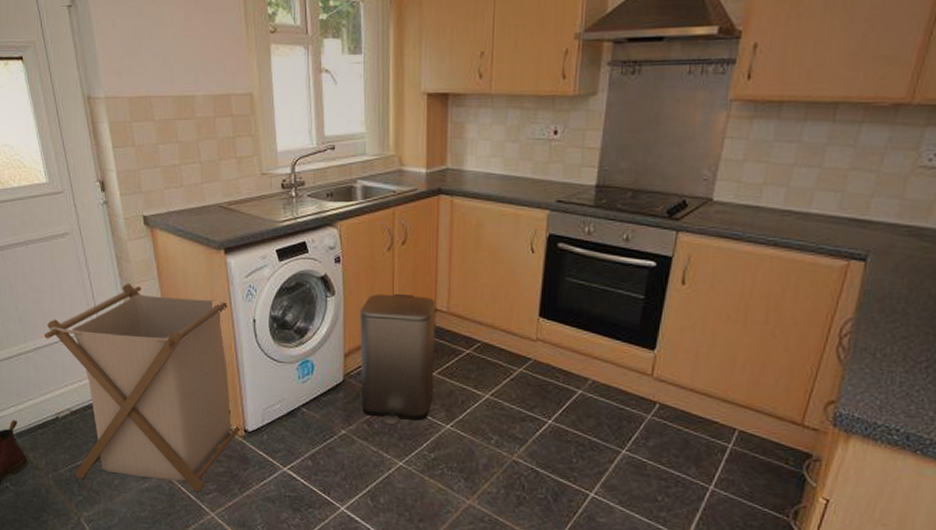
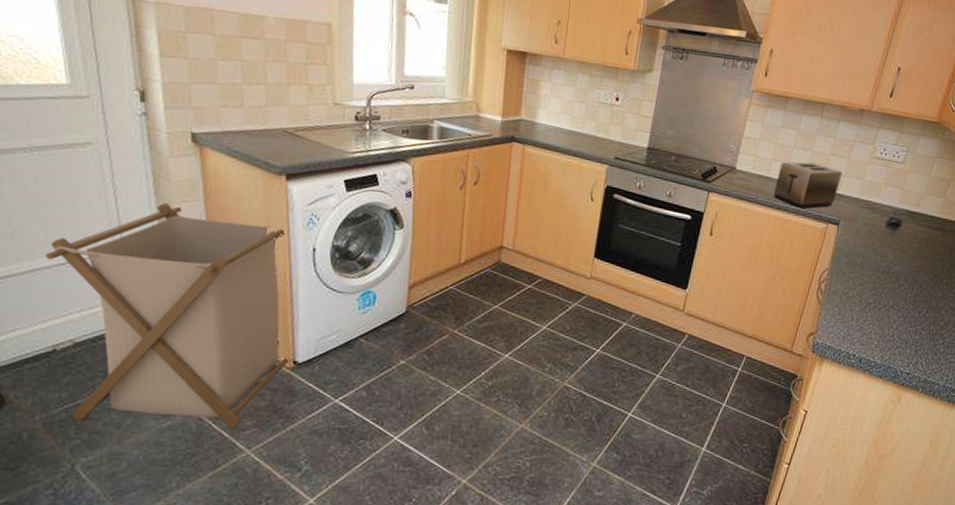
pedal bin: present [359,294,436,424] -> none [423,229,503,354]
toaster: none [767,183,869,242] -> present [773,161,843,208]

